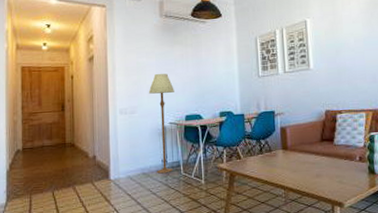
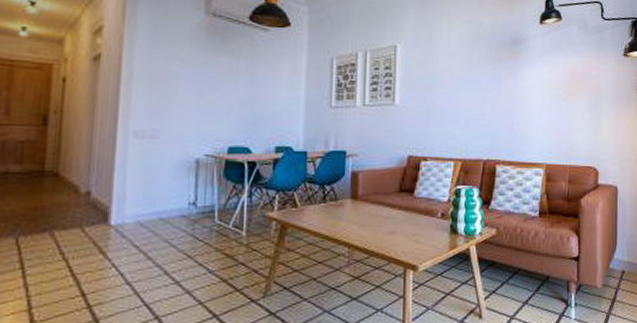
floor lamp: present [148,73,174,174] -> none [178,88,216,220]

